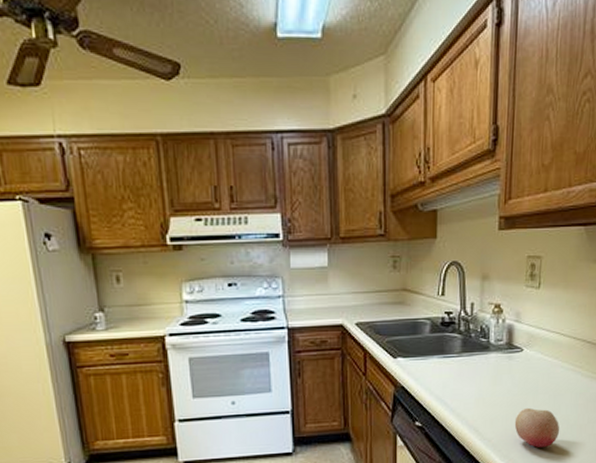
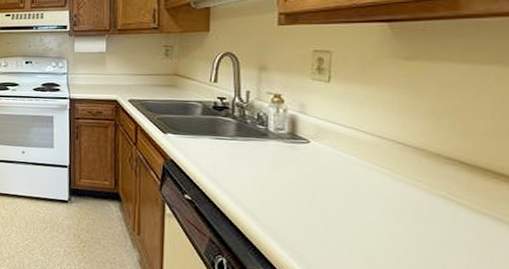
fruit: present [514,407,560,448] -> none [300,201,362,249]

